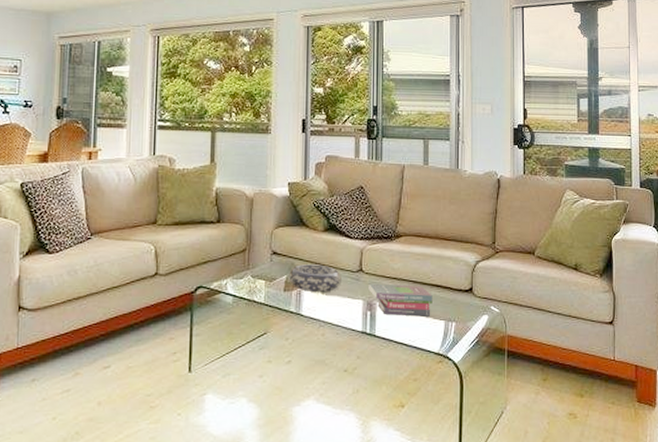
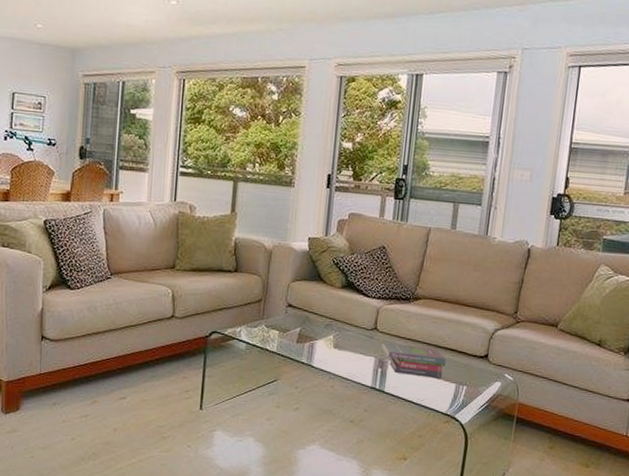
decorative bowl: present [289,264,343,293] -> none [302,318,356,347]

